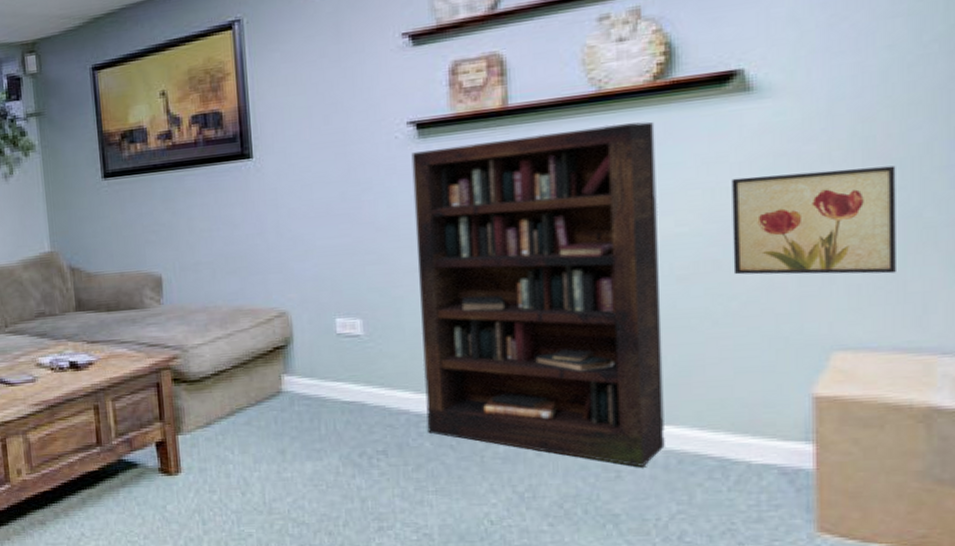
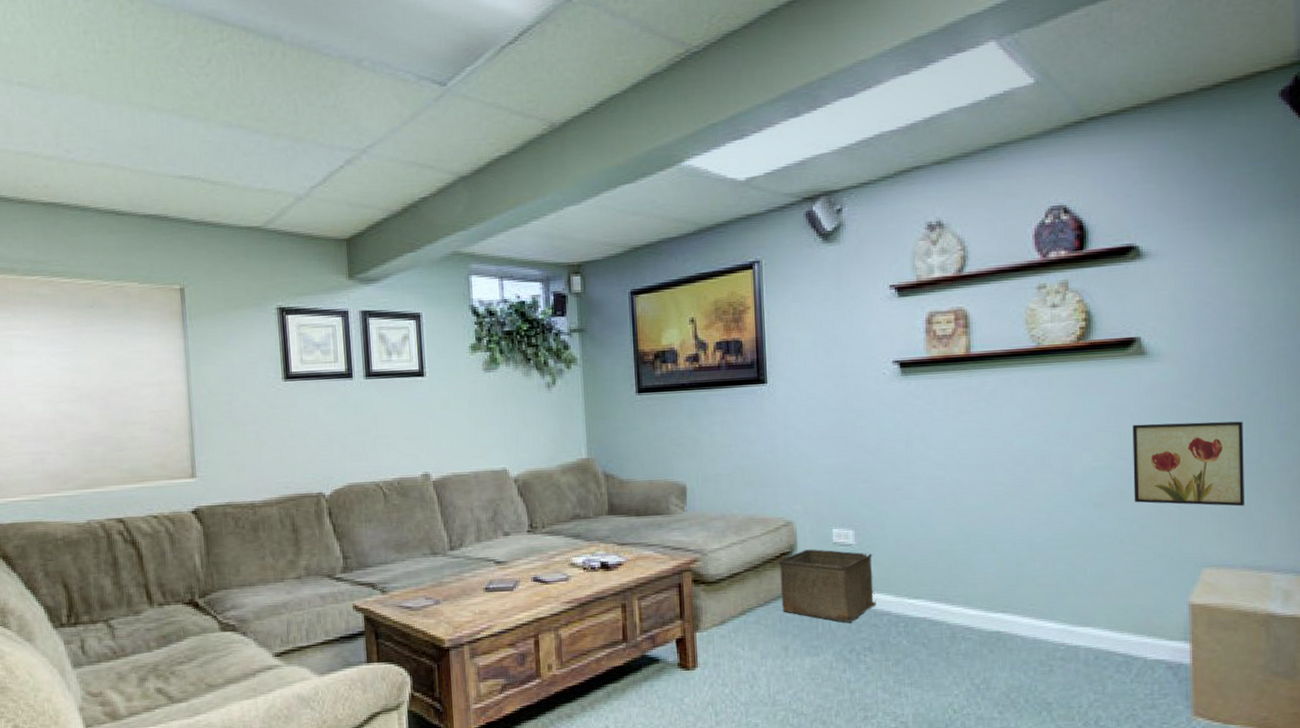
storage bin: none [271,341,391,423] -> present [778,549,876,622]
bookcase: present [411,121,666,467] -> none [896,374,1086,662]

